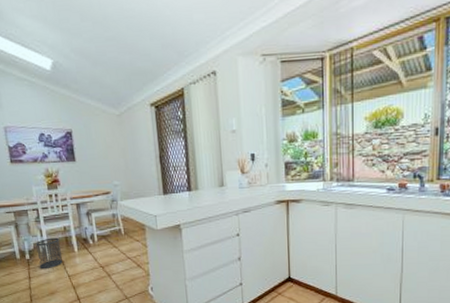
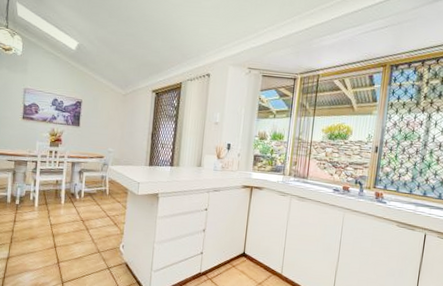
wastebasket: present [35,237,63,269] -> none [26,188,50,216]

